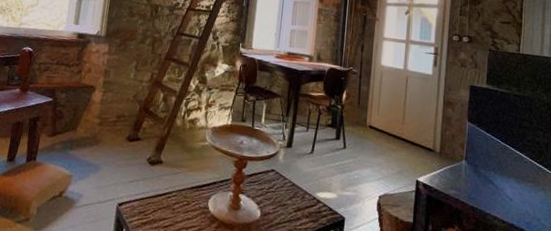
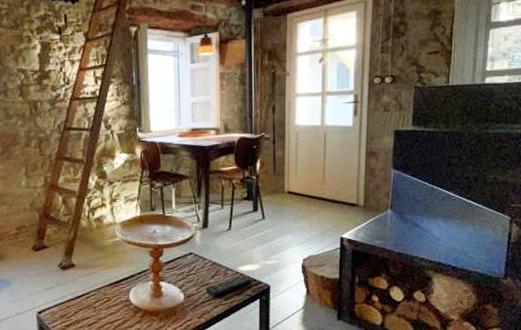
remote control: none [282,201,329,220] -> present [205,274,253,297]

